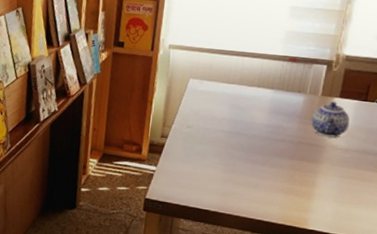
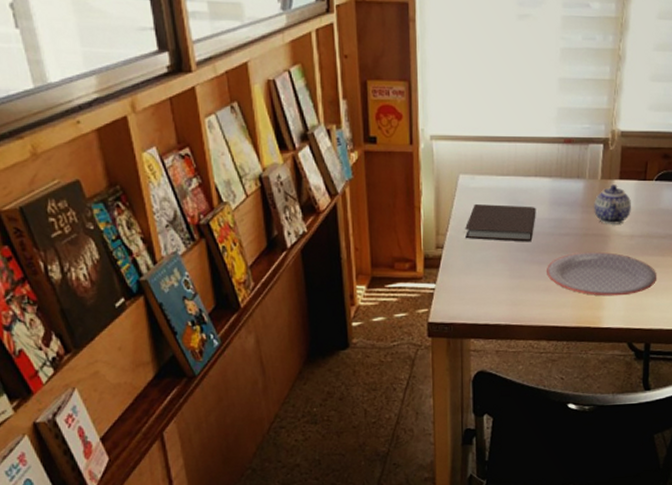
notebook: none [188,104,256,143] -> present [465,203,536,242]
plate: none [258,157,370,203] -> present [546,251,657,296]

